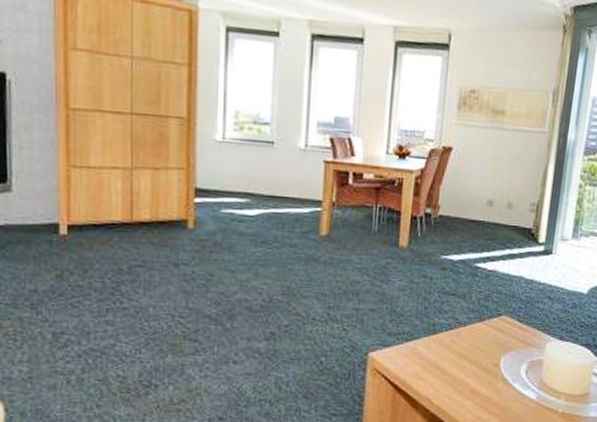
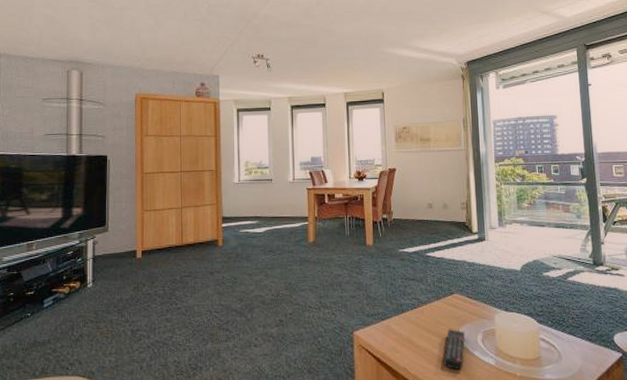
remote control: none [475,356,508,402] -> present [443,329,465,370]

